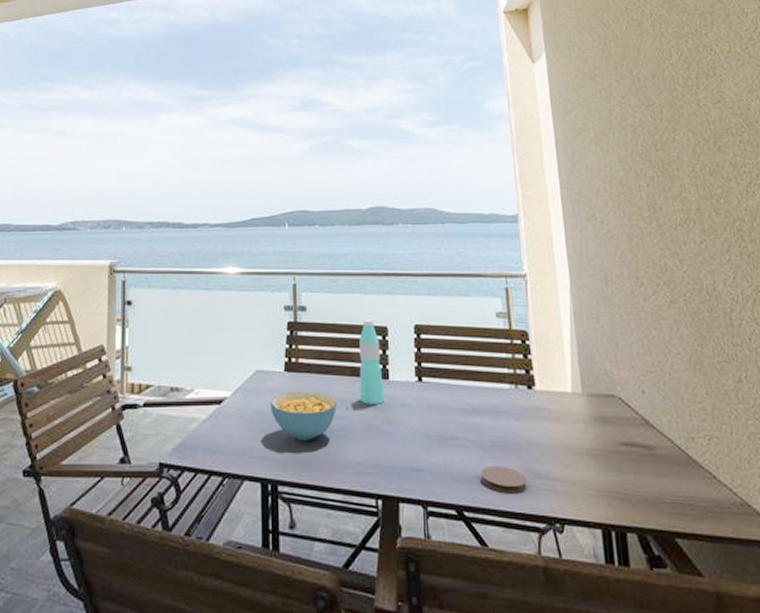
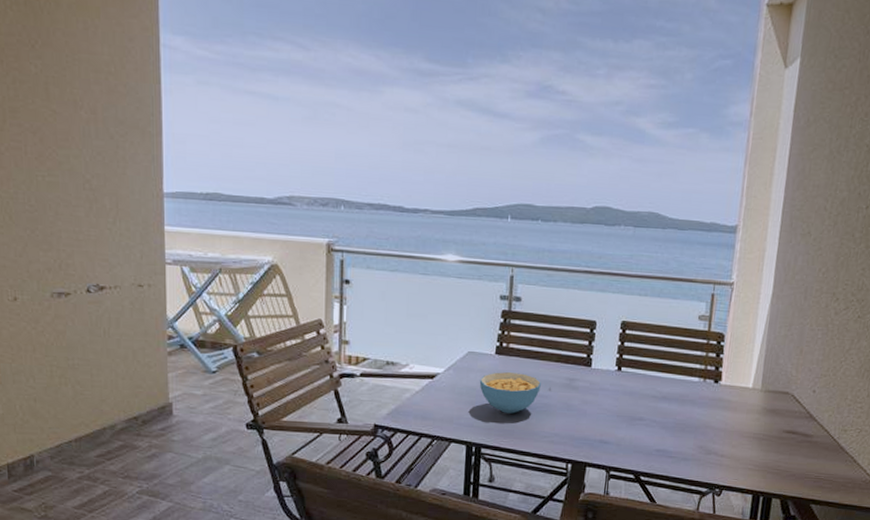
water bottle: present [359,319,384,404] -> none [563,313,588,388]
coaster: present [481,466,528,494] -> none [660,443,699,465]

